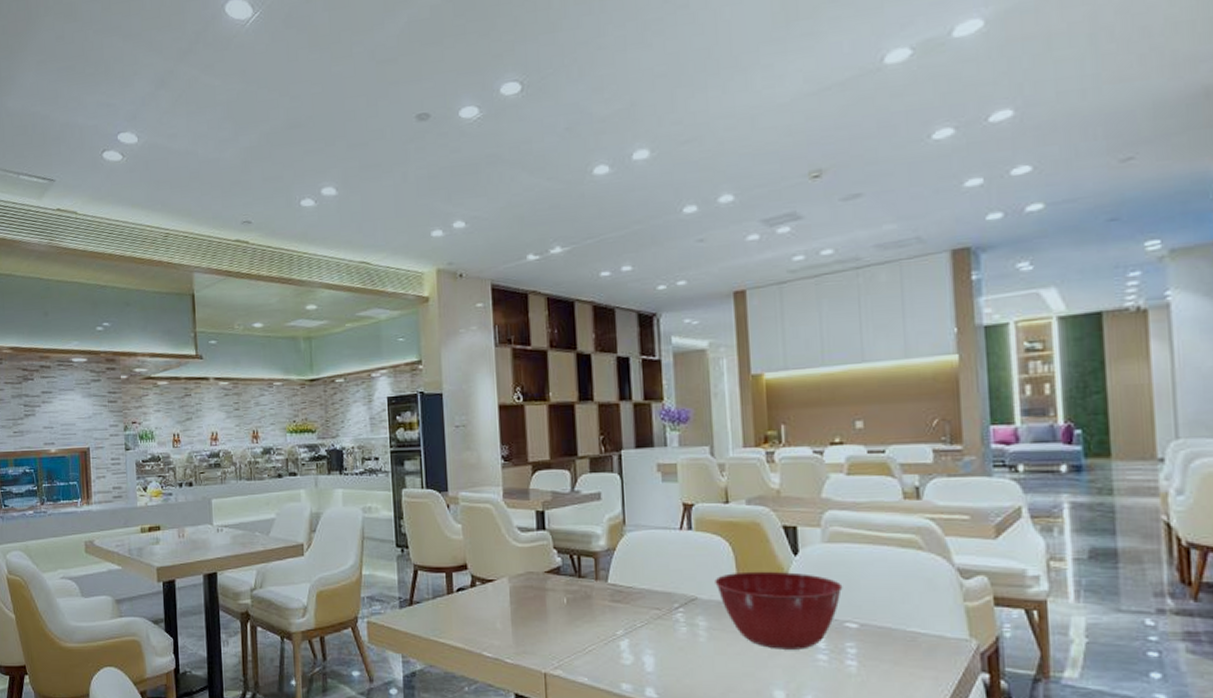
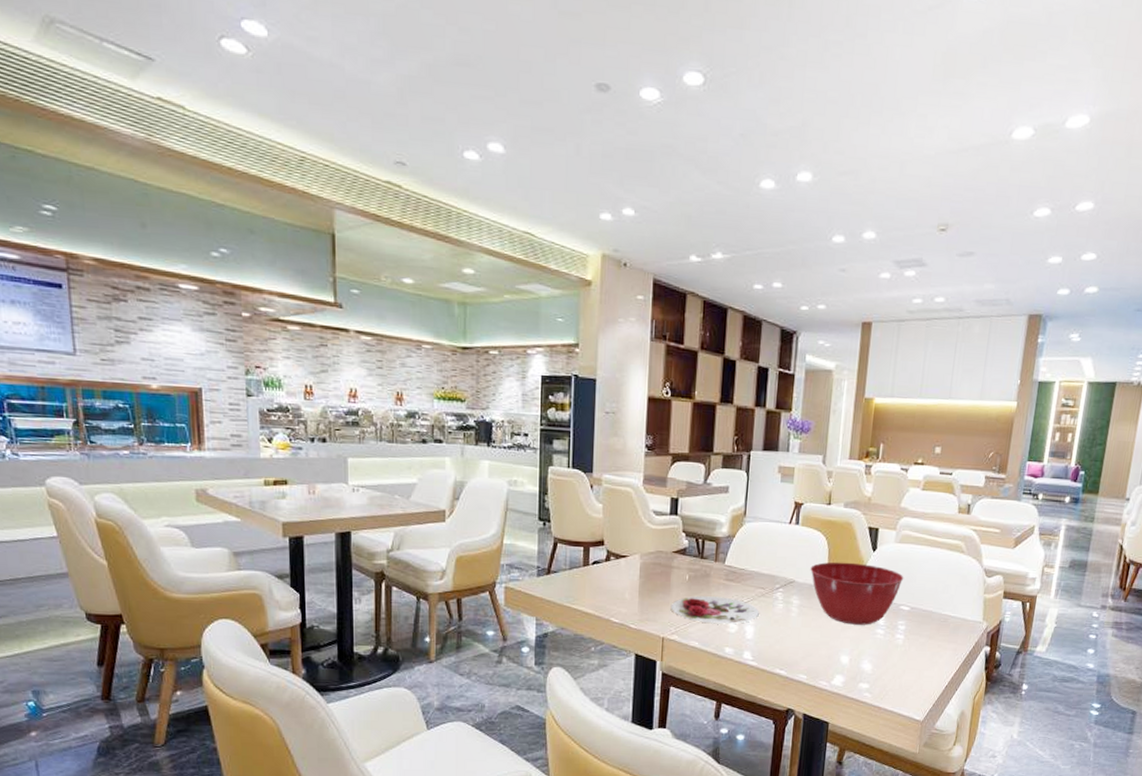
plate: none [549,622,658,655] -> present [670,596,759,625]

